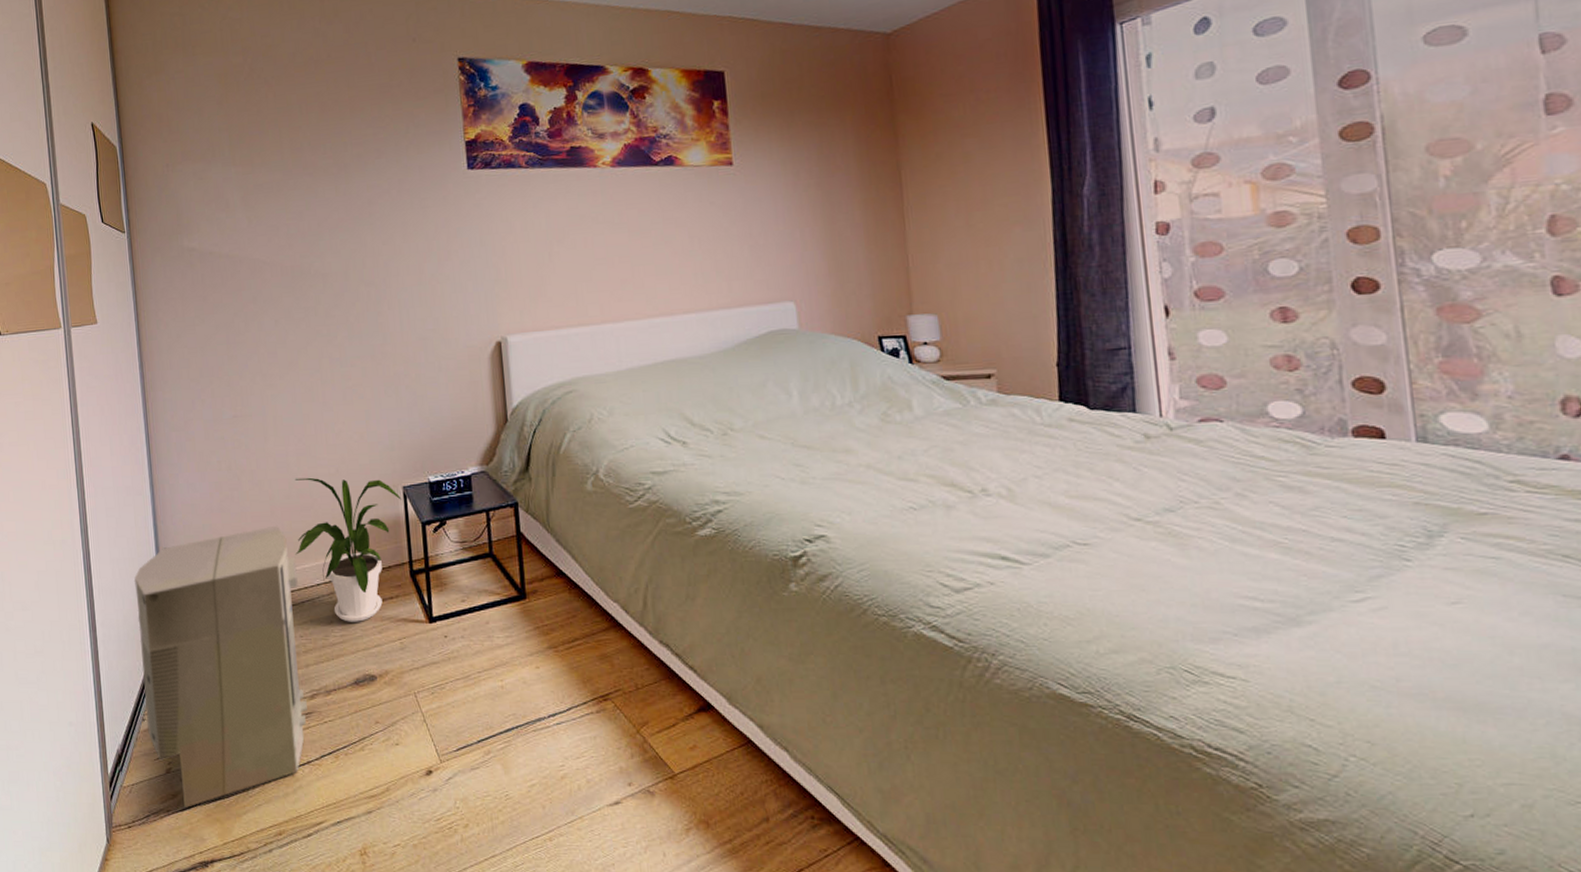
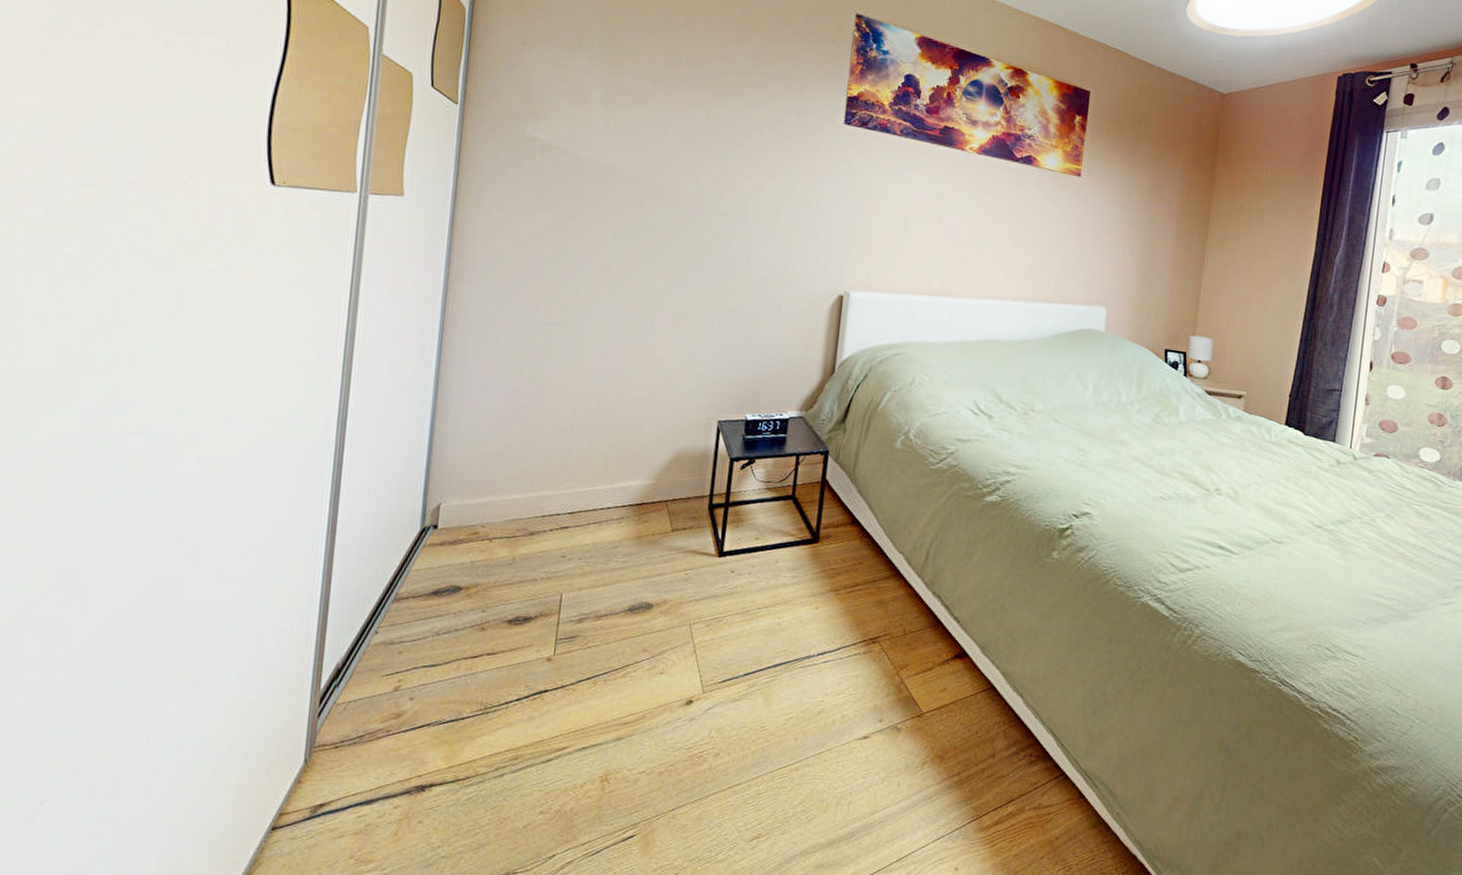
air purifier: present [133,525,307,808] -> none [380,442,590,729]
house plant: present [294,477,402,622] -> none [590,397,714,550]

